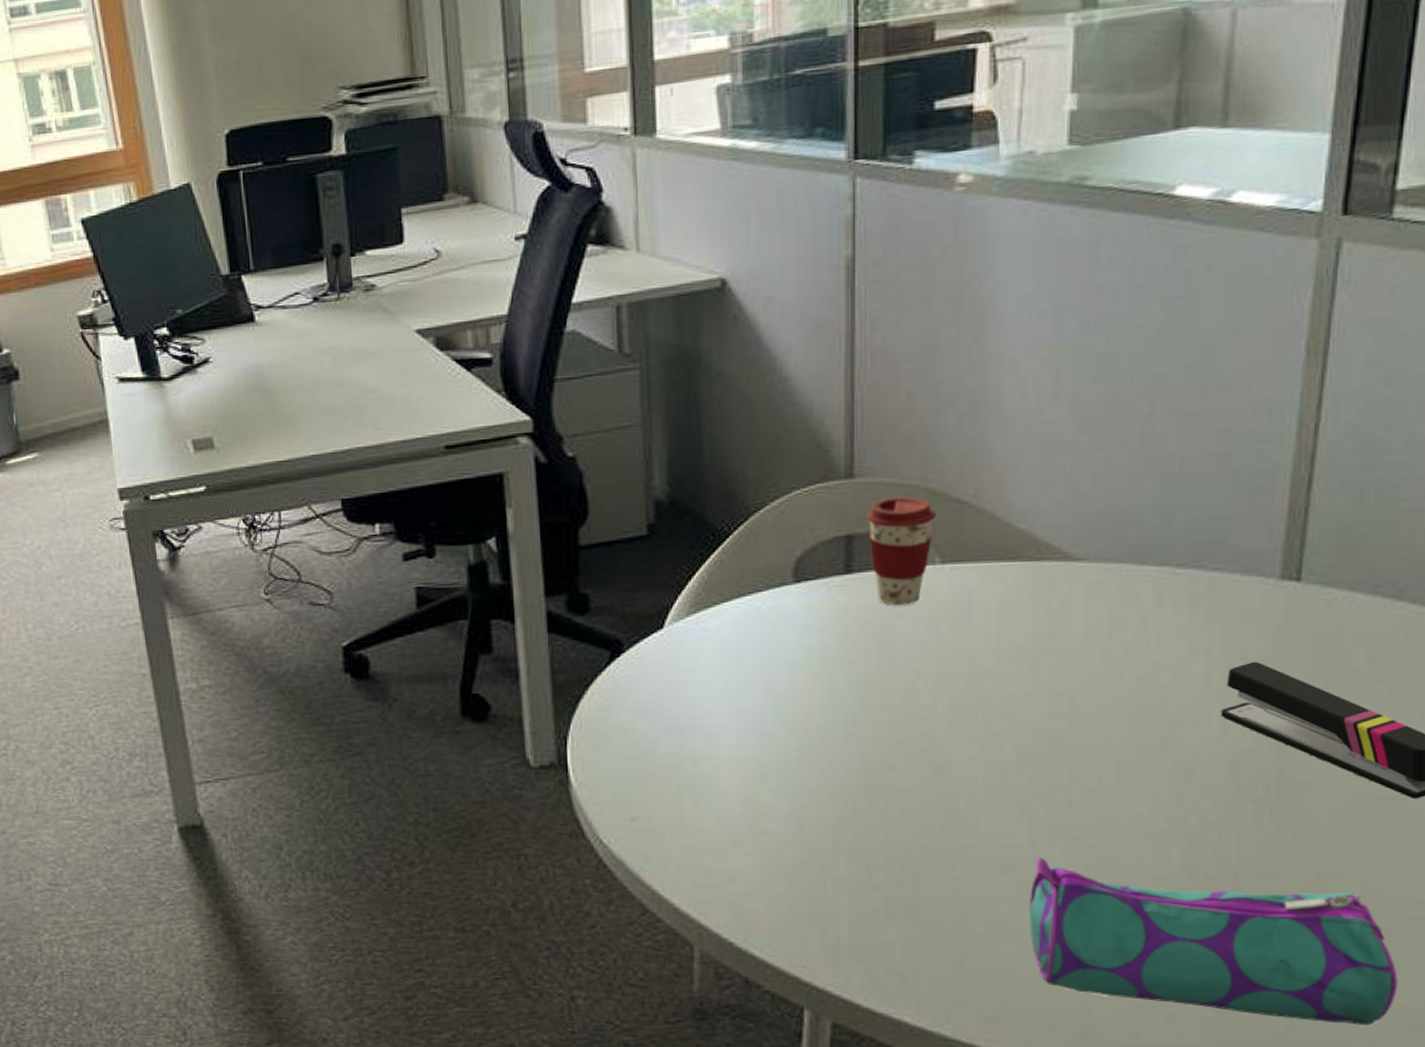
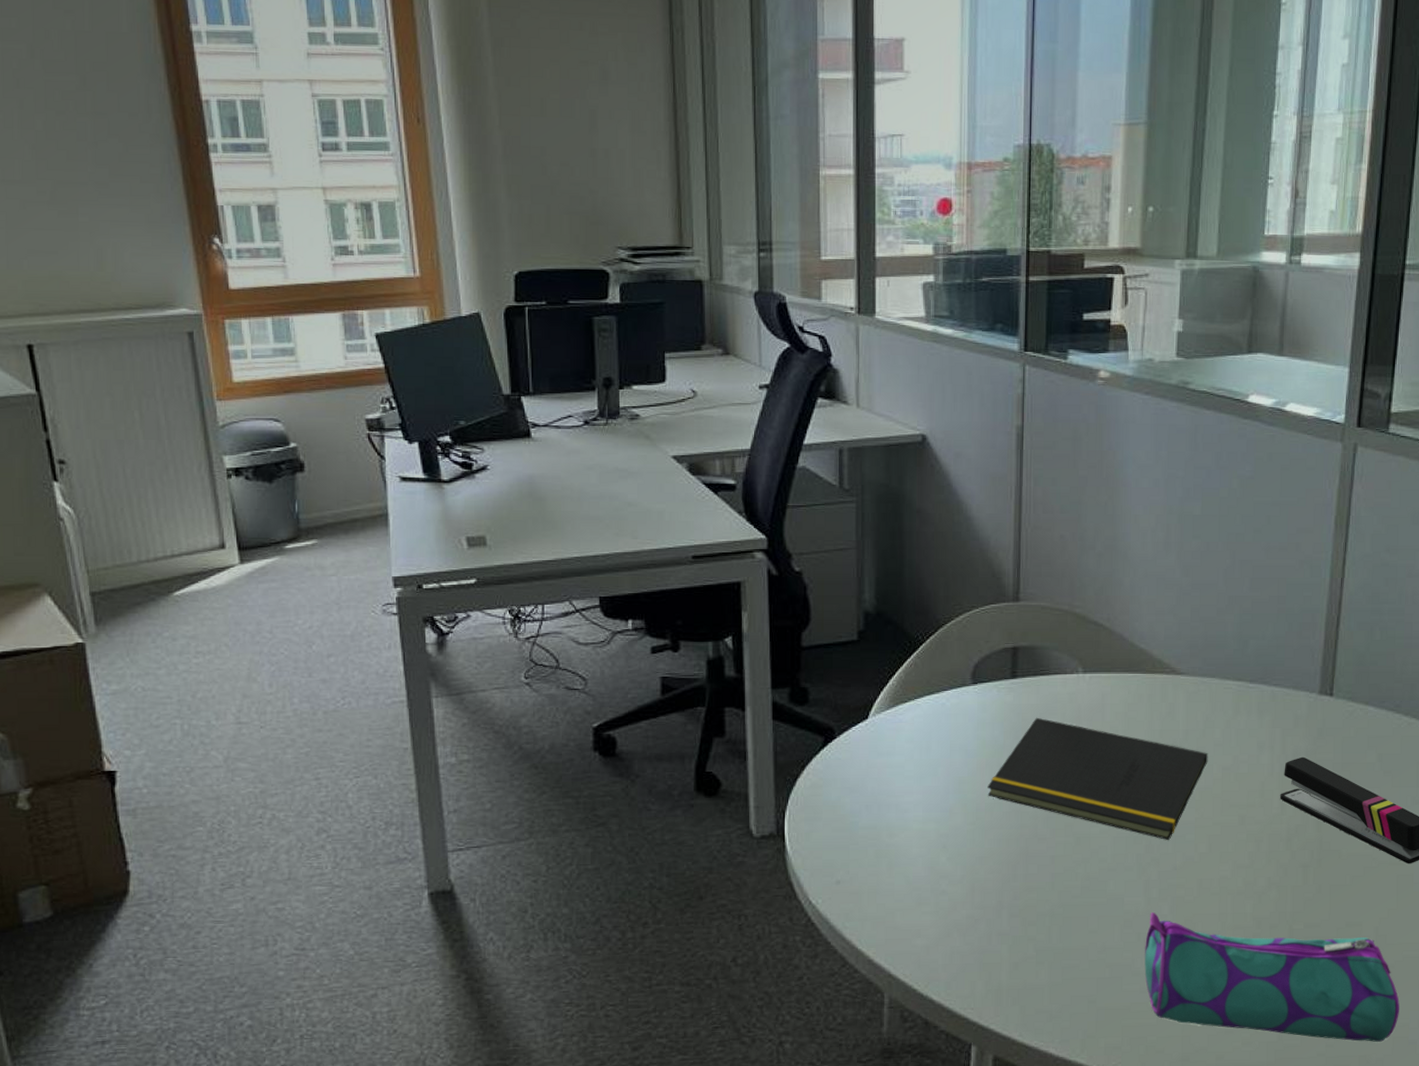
notepad: none [817,620,1117,770] -> present [987,717,1208,841]
coffee cup: present [867,497,937,606] -> none [1028,618,1081,706]

